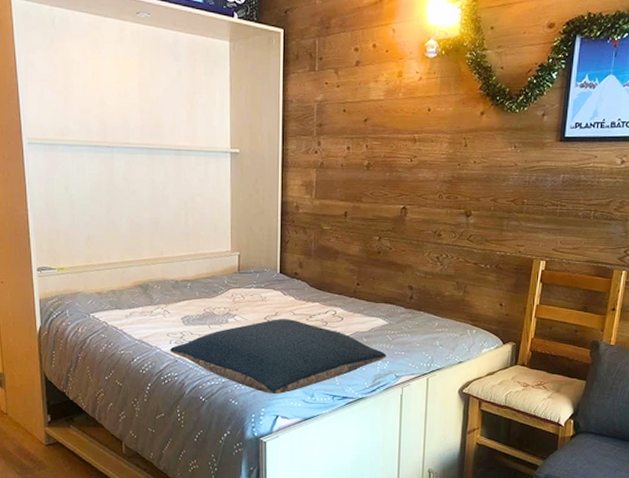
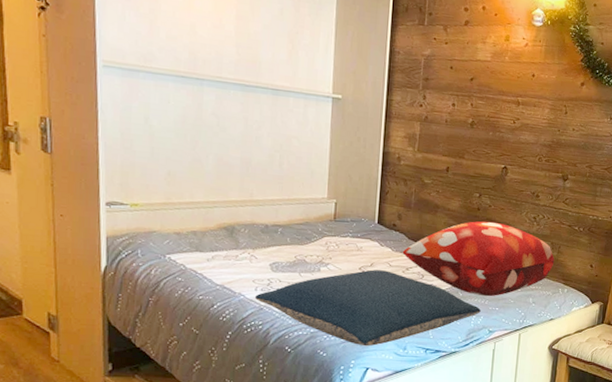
decorative pillow: none [305,264,461,341] -> present [402,221,555,297]

